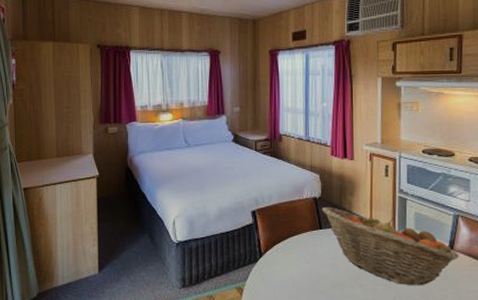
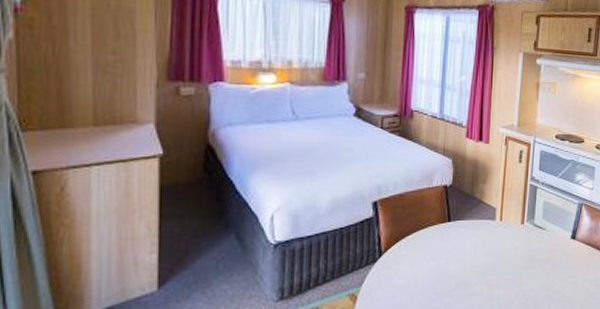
fruit basket: present [321,206,460,285] -> none [451,195,580,278]

